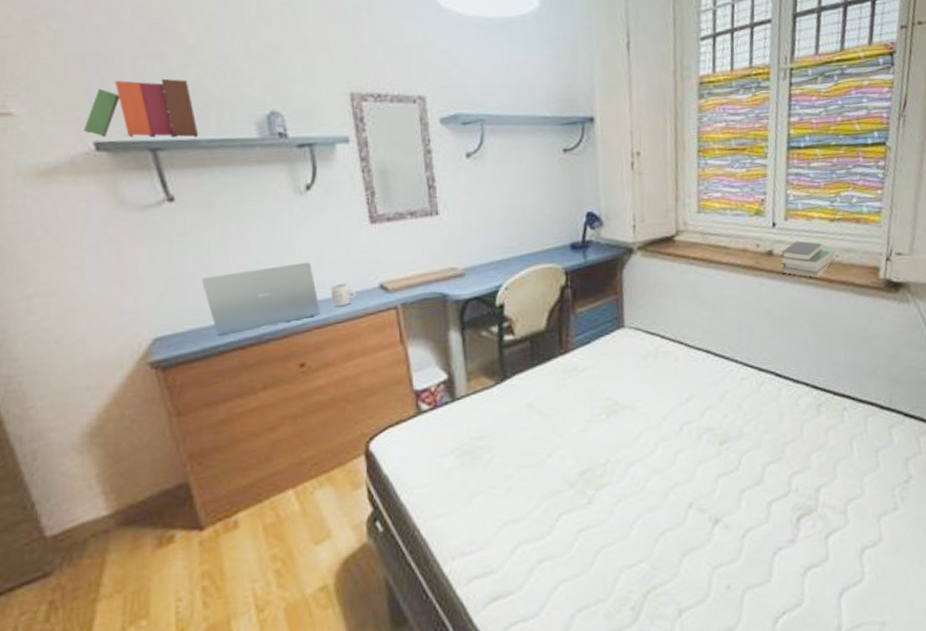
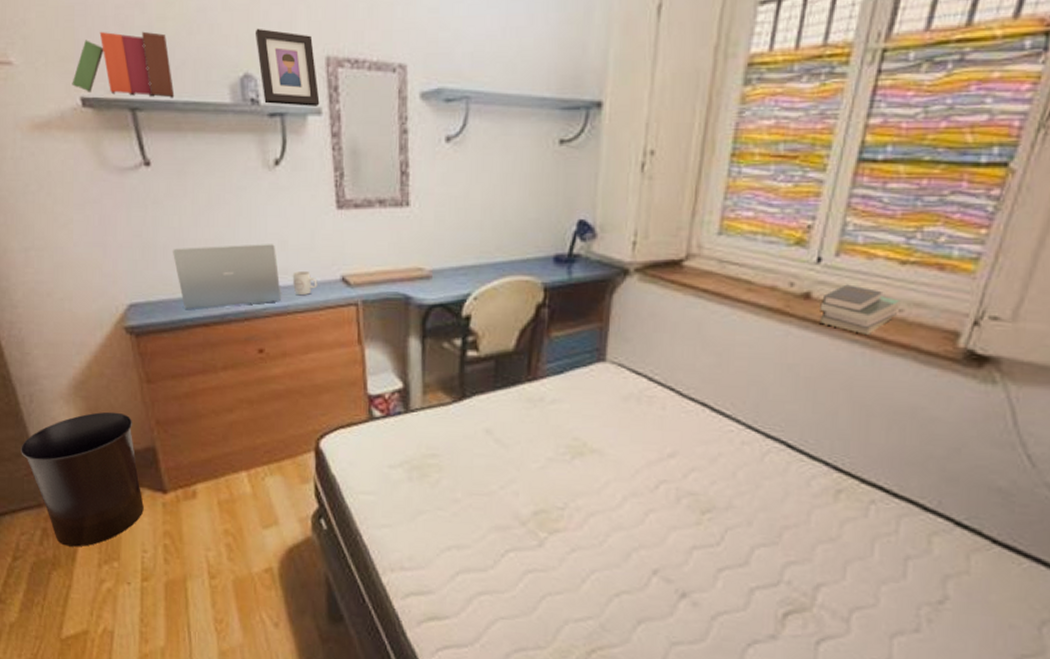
waste bin: none [20,453,177,616] -> present [21,411,144,547]
picture frame: none [279,71,347,137] -> present [254,28,320,106]

